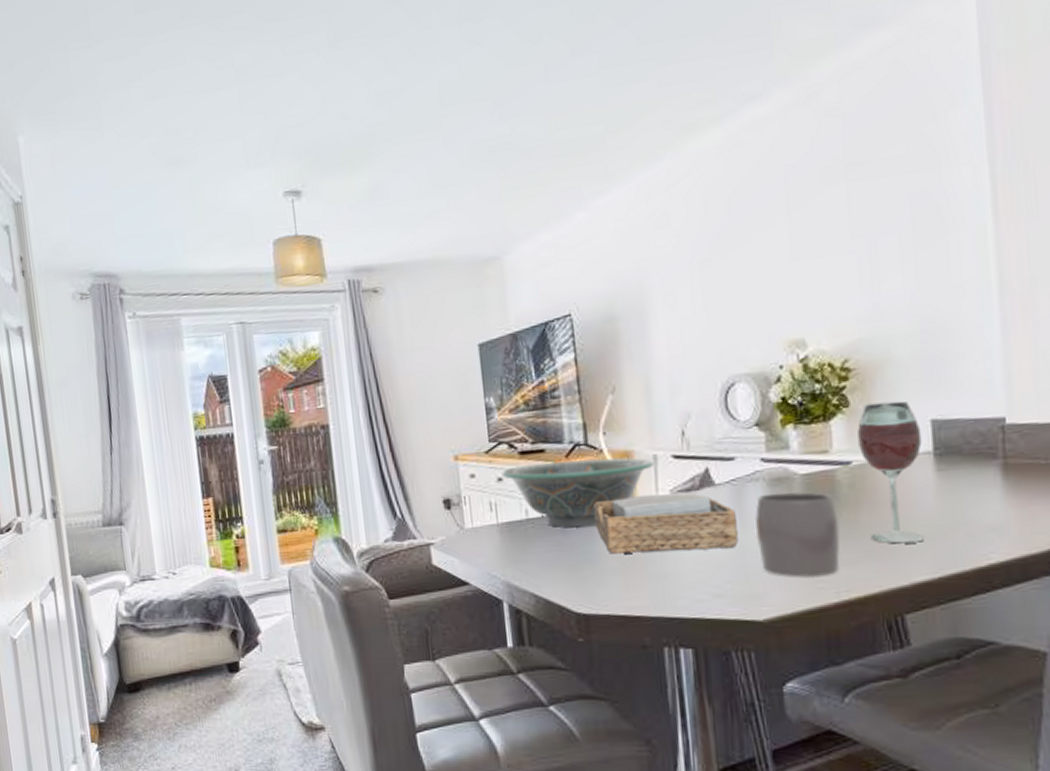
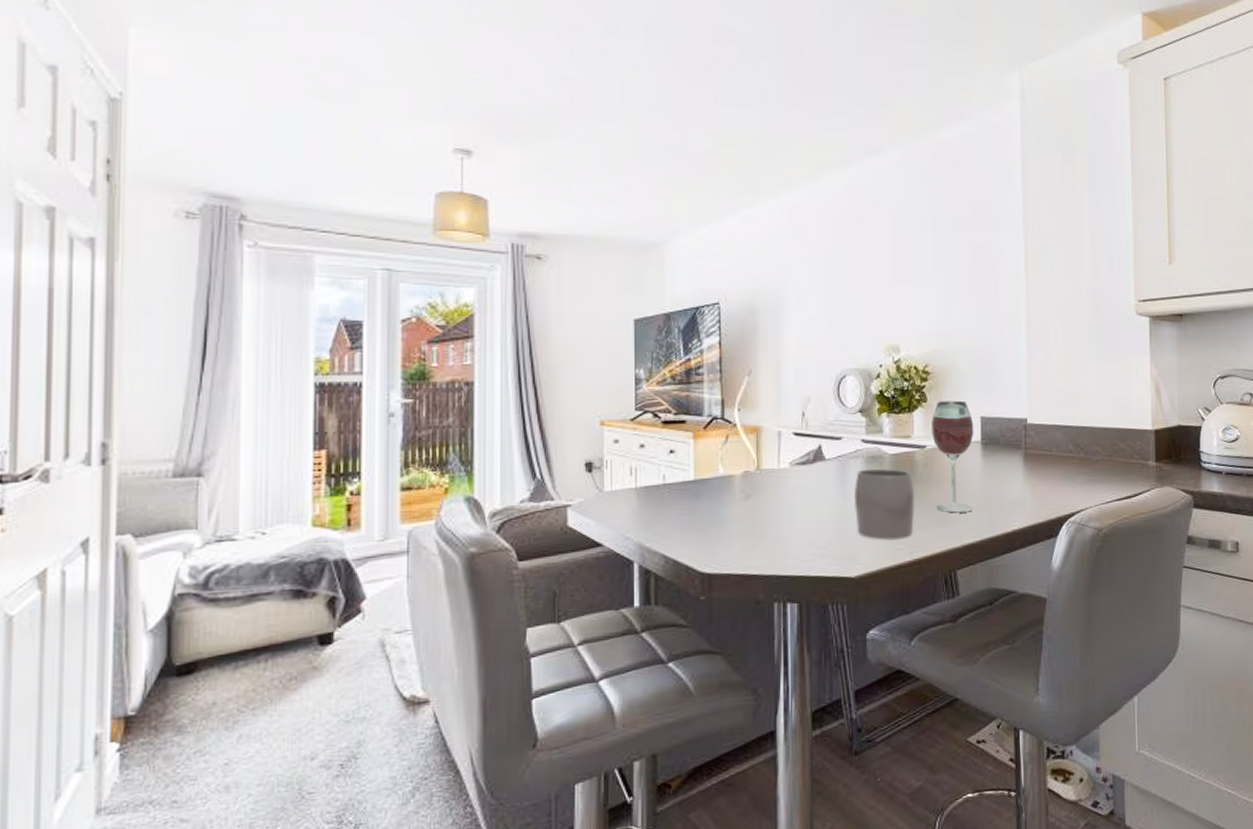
decorative bowl: present [501,458,654,528] -> none [644,432,778,494]
napkin holder: present [594,492,739,554] -> none [725,465,841,518]

